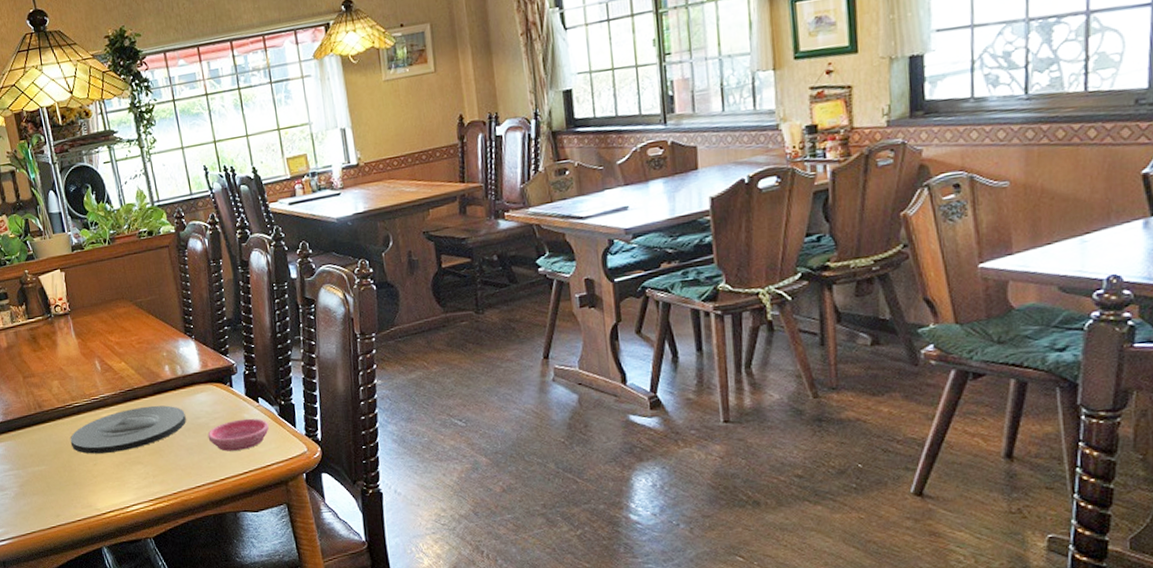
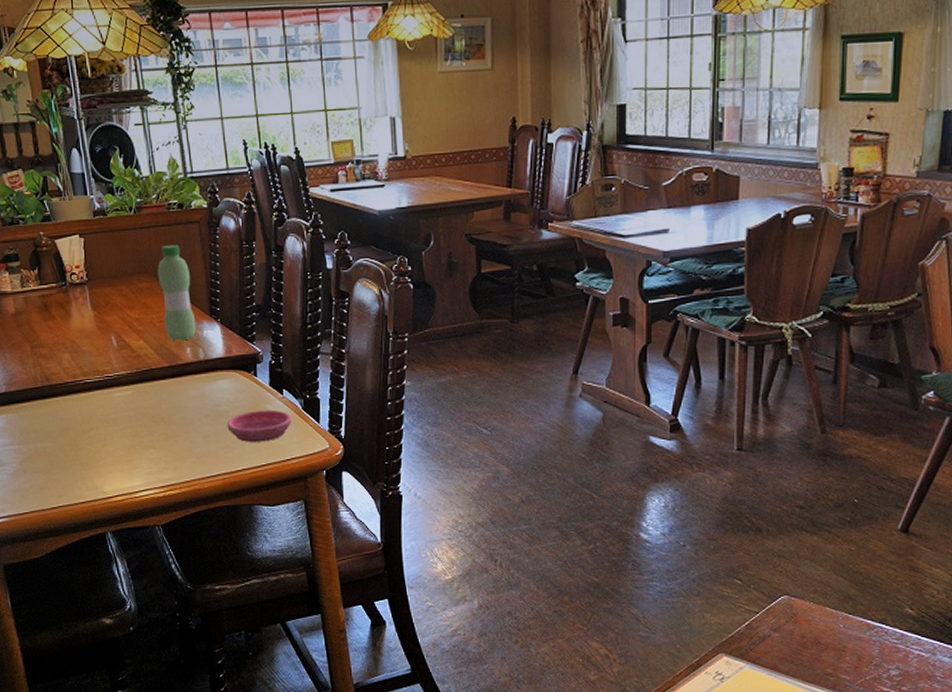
plate: present [70,405,186,454] -> none [78,388,205,434]
water bottle: none [133,269,173,360] -> present [157,244,196,341]

